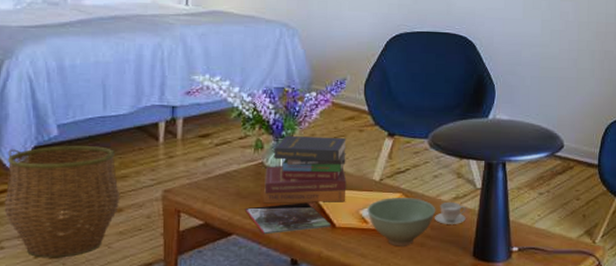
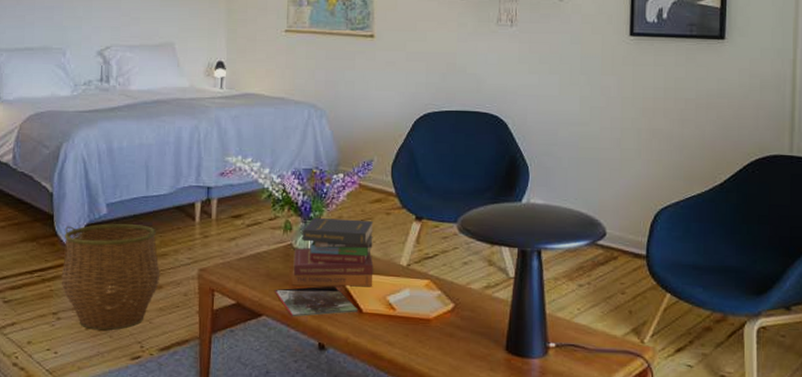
bowl: present [367,198,436,246] -> none [394,284,466,336]
teacup: present [435,201,466,224] -> none [465,290,498,315]

